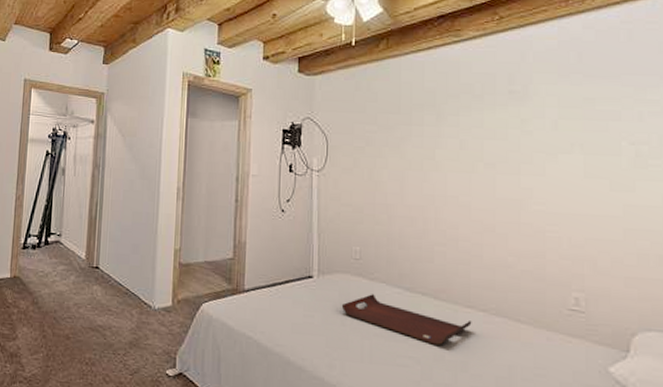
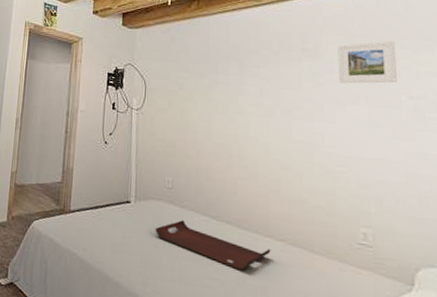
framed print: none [550,78,617,130] -> present [338,41,397,84]

